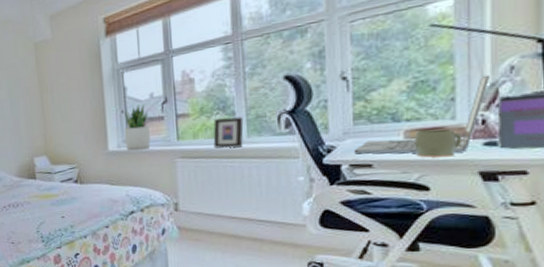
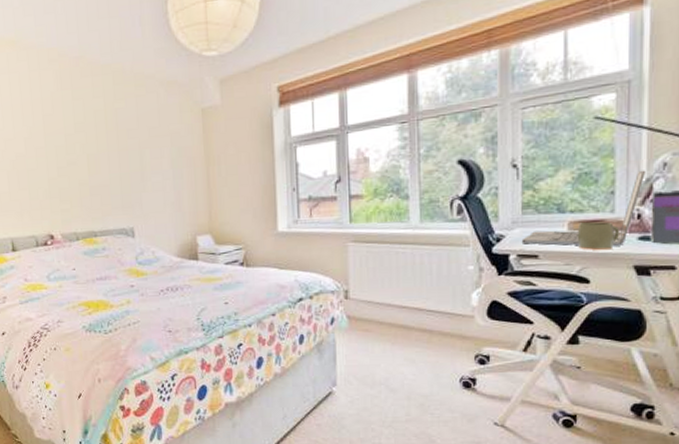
planter: present [123,104,151,151] -> none [294,183,322,233]
picture frame: present [213,116,244,148] -> none [386,200,417,234]

